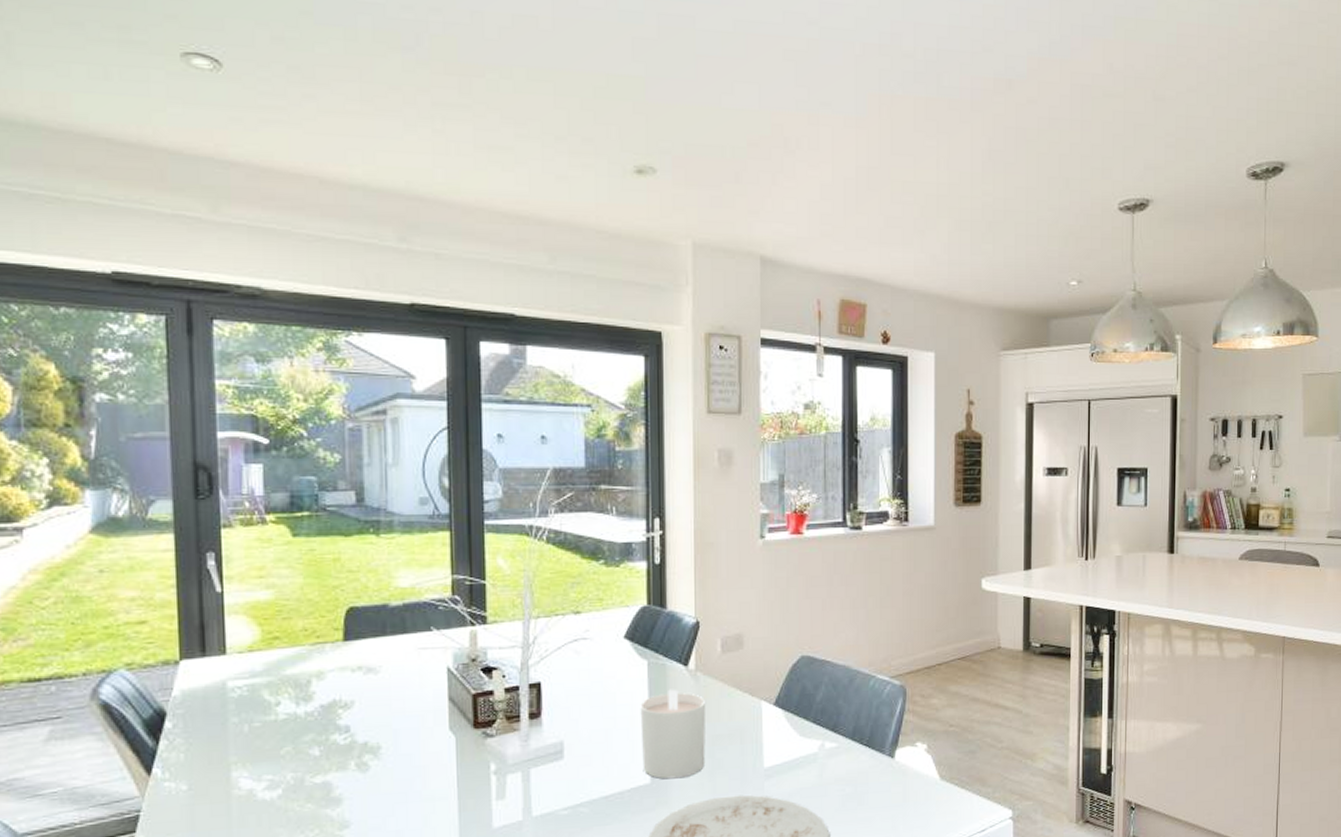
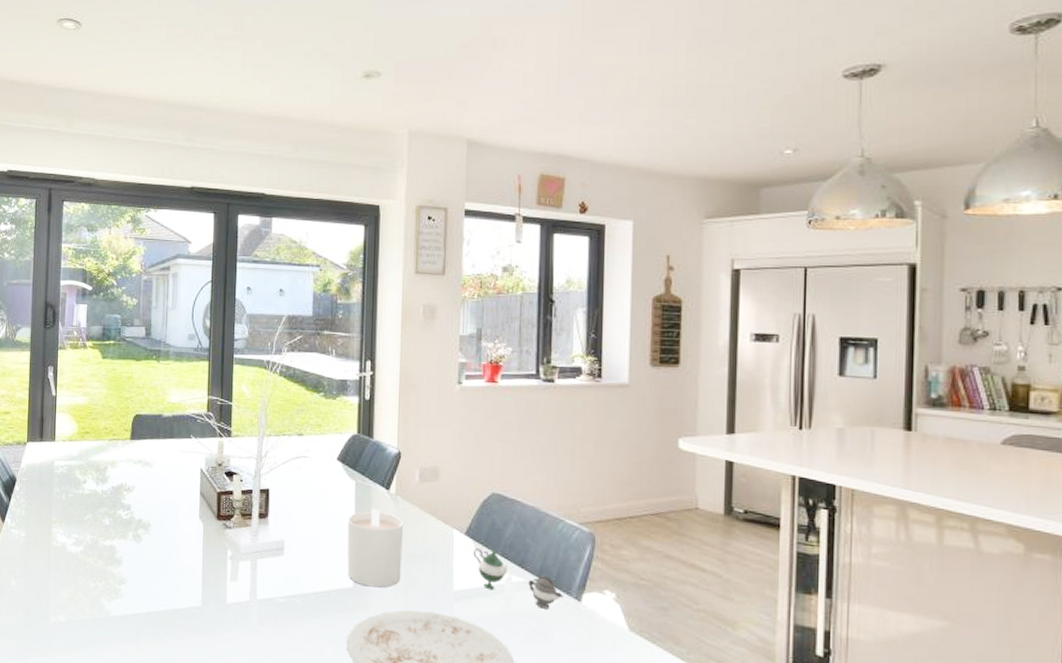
teapot: none [783,717,877,772] -> present [473,548,564,609]

